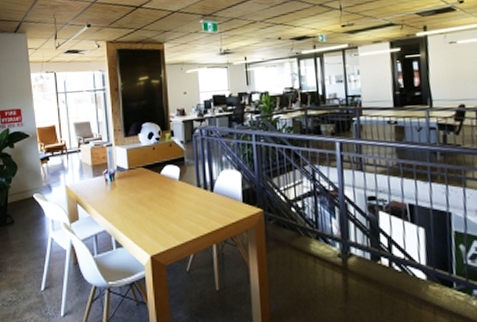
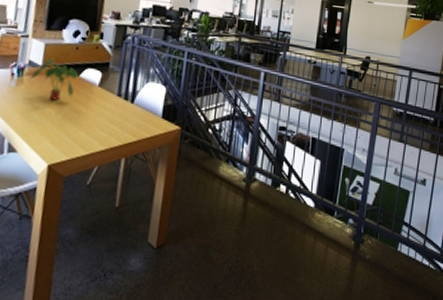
plant: none [121,160,159,199] -> present [30,57,78,101]

